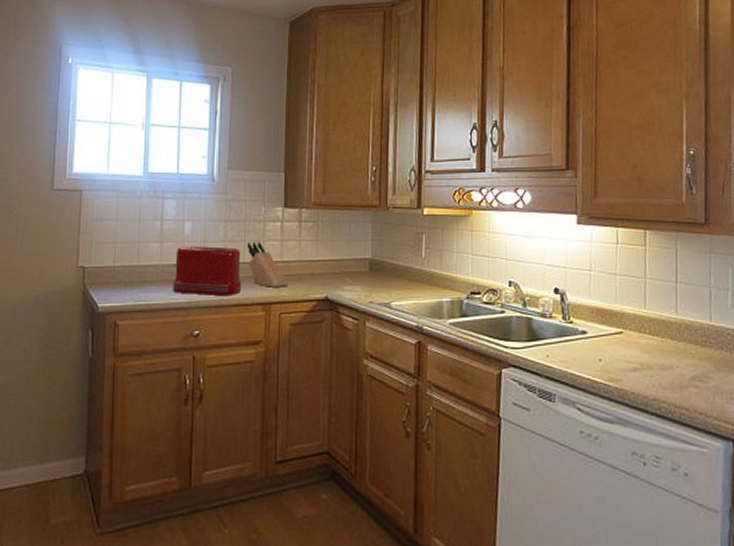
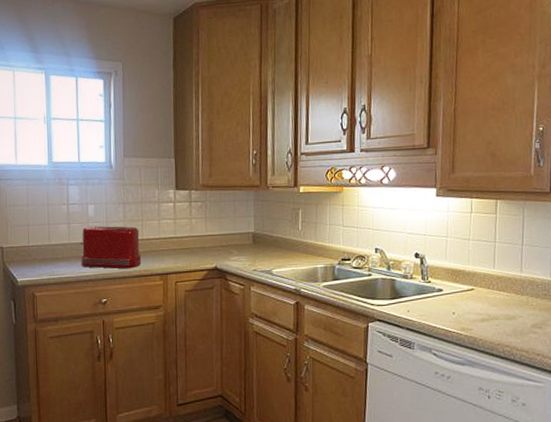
knife block: present [246,241,288,287] -> none [144,220,182,260]

